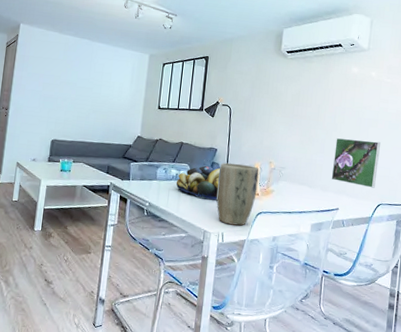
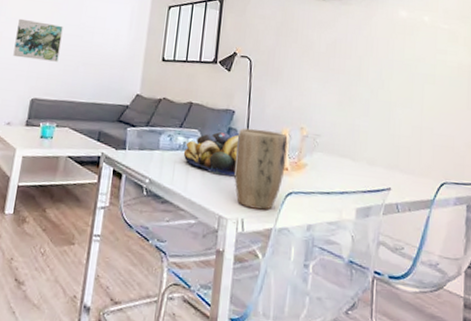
wall art: none [35,73,76,110] -> present [13,18,63,62]
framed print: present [331,137,380,188] -> none [379,97,440,162]

